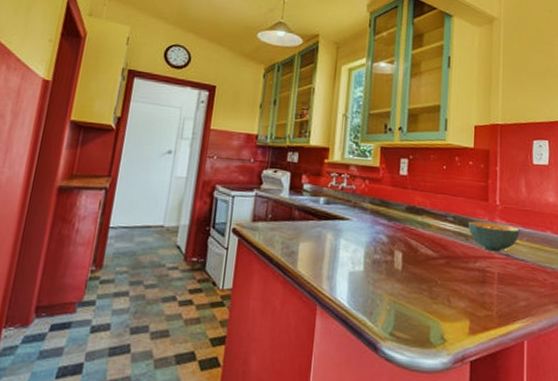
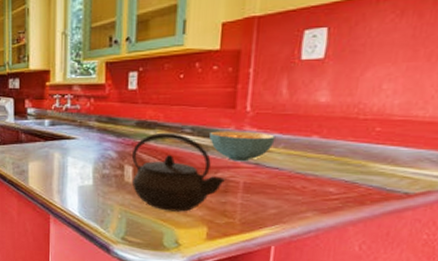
kettle: none [402,219,484,303] -> present [132,132,226,212]

